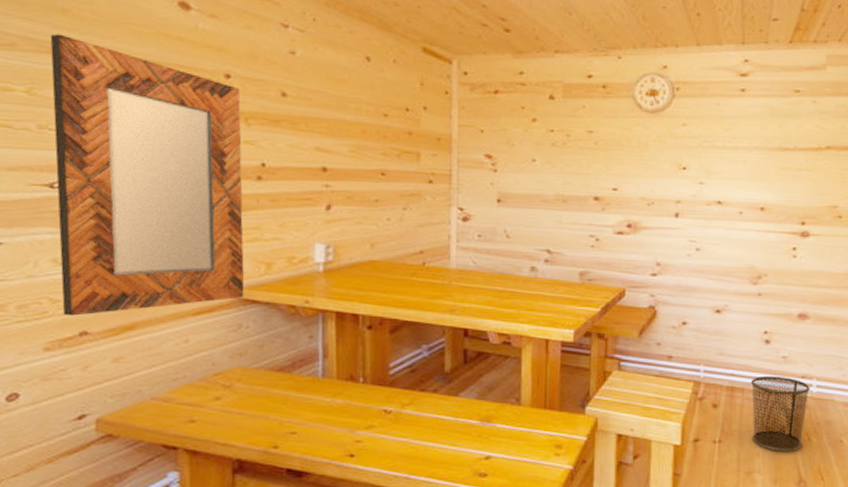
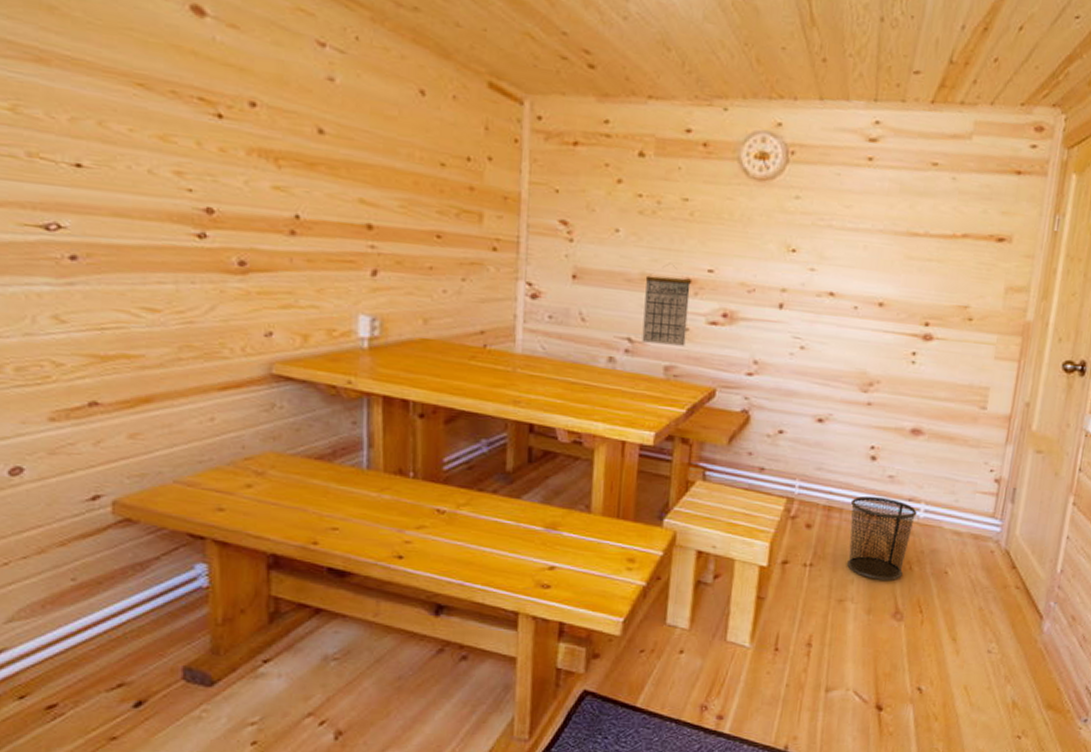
home mirror: present [50,34,245,316] -> none [35,37,277,383]
calendar: none [559,185,599,254] -> present [642,263,691,346]

